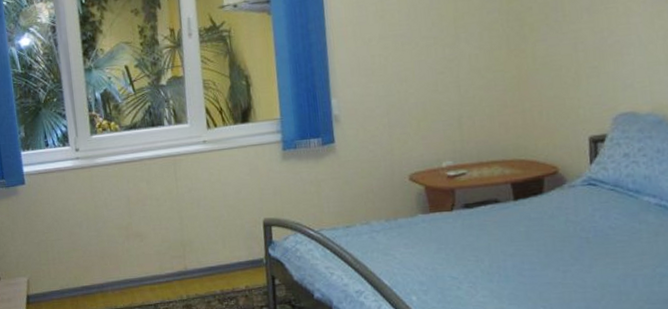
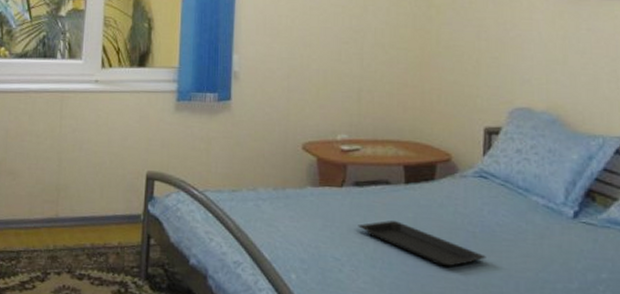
serving tray: none [471,236,602,274] -> present [358,221,486,267]

